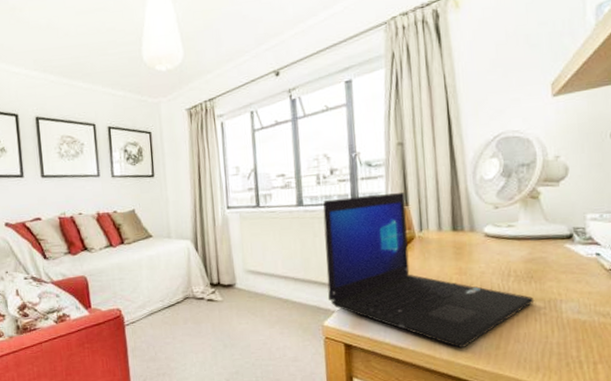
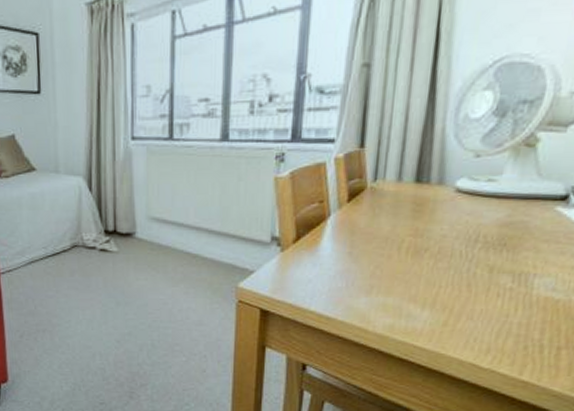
laptop: present [323,191,535,349] -> none [248,129,502,323]

